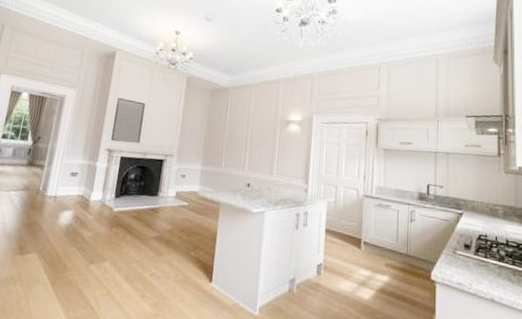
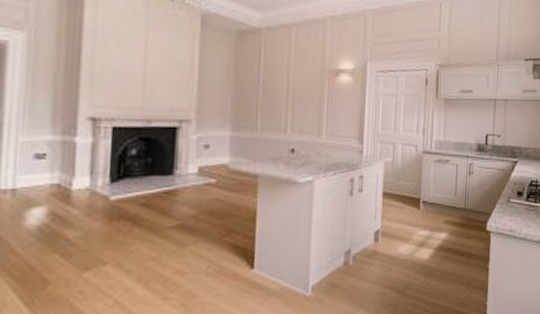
home mirror: present [111,97,146,144] -> none [94,43,143,108]

